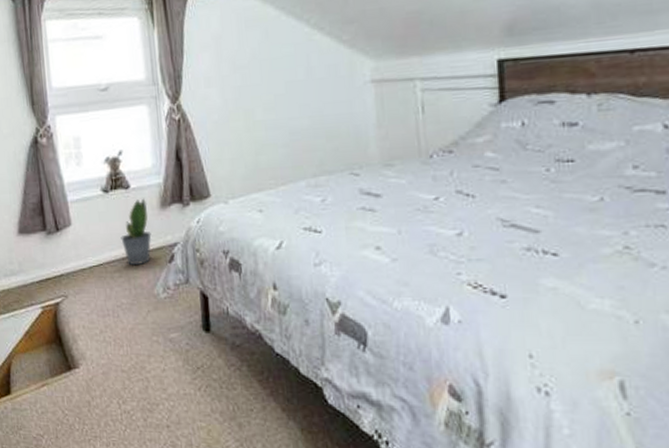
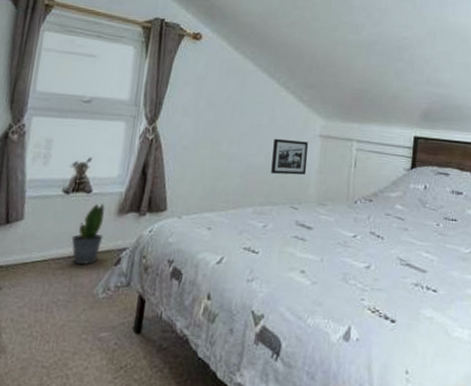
picture frame: none [316,91,363,138] -> present [271,138,309,175]

